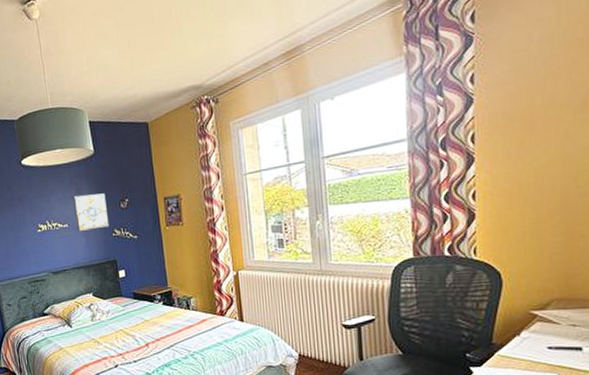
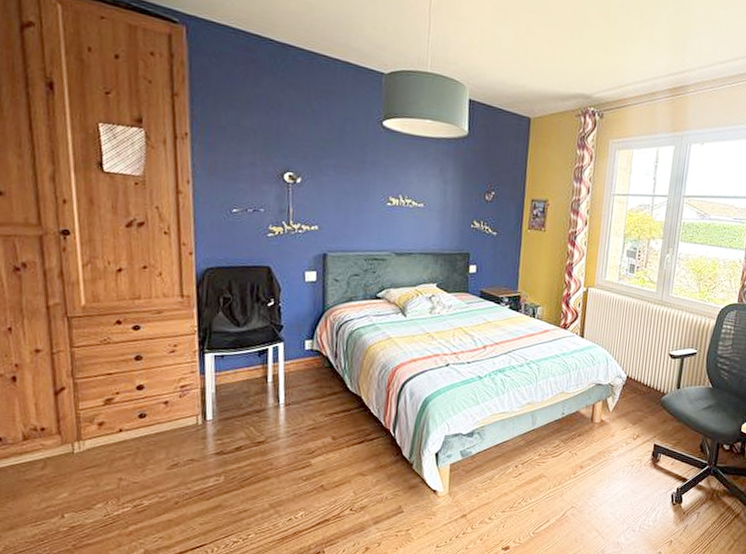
wall art: present [72,193,110,231] -> none [433,175,472,217]

